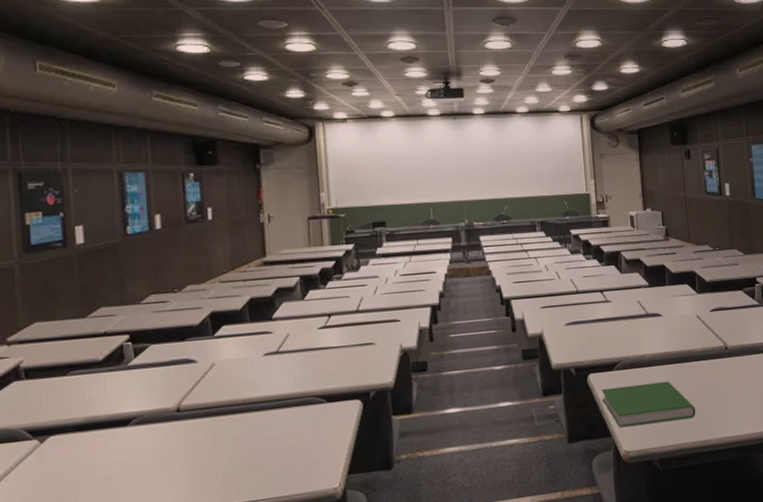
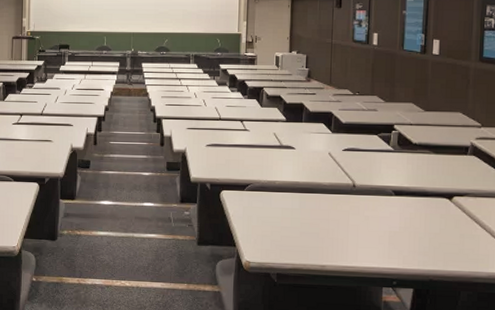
hardcover book: present [601,381,696,427] -> none [231,205,317,243]

